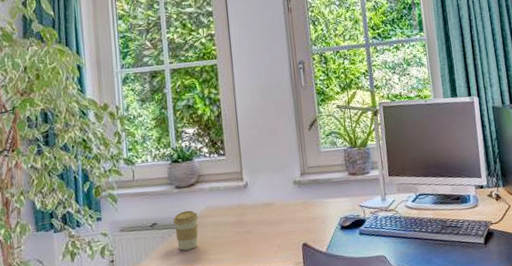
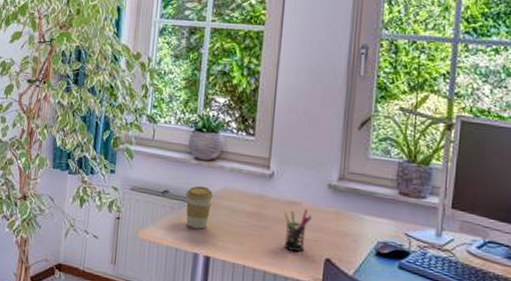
pen holder: none [261,206,285,246] -> present [283,209,311,252]

